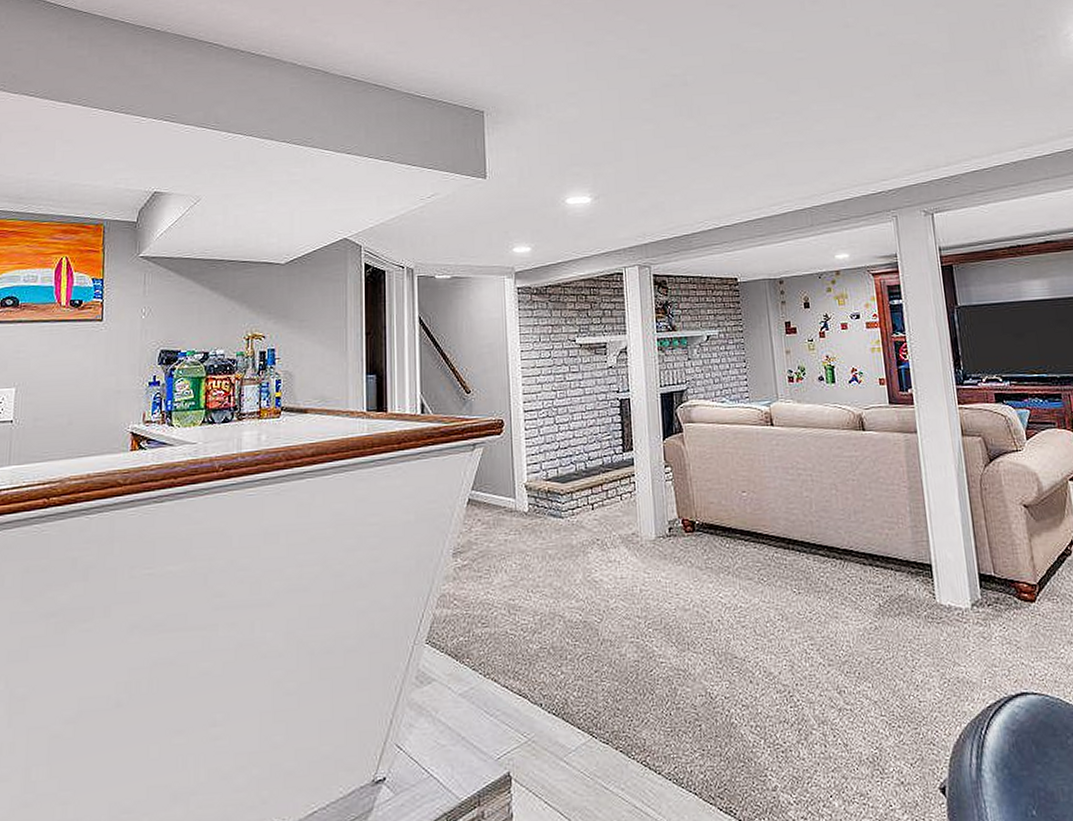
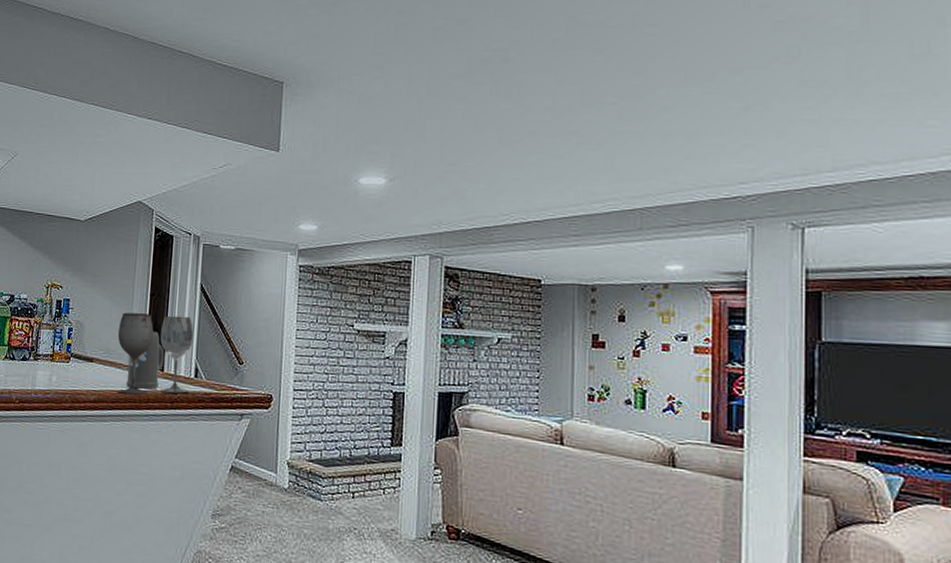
wineglass: none [333,351,416,443] -> present [117,312,194,396]
beer mug: none [347,372,387,435] -> present [126,332,165,389]

